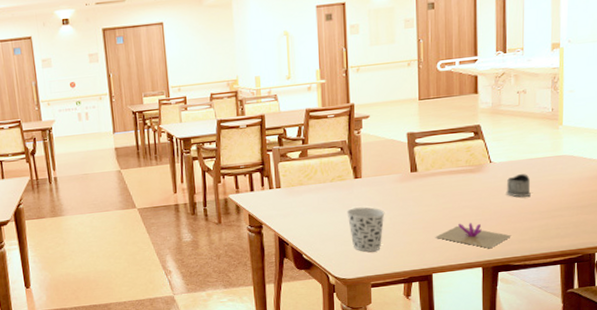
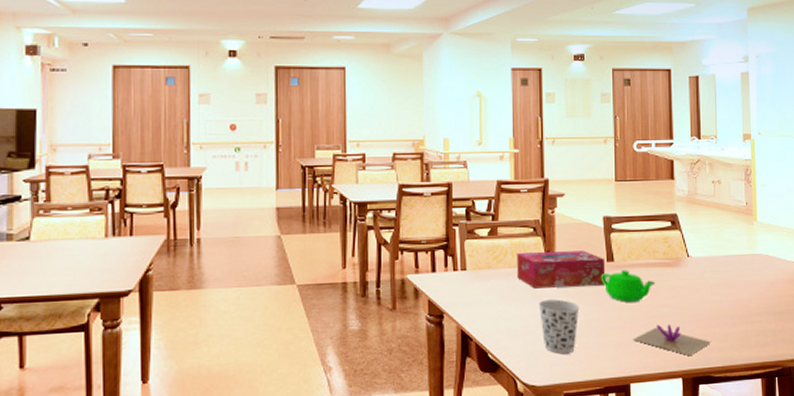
tissue box: none [326,164,409,200] -> present [517,250,606,289]
teapot: none [404,178,457,206] -> present [600,270,655,302]
tea glass holder: present [506,174,531,198] -> none [704,272,729,298]

